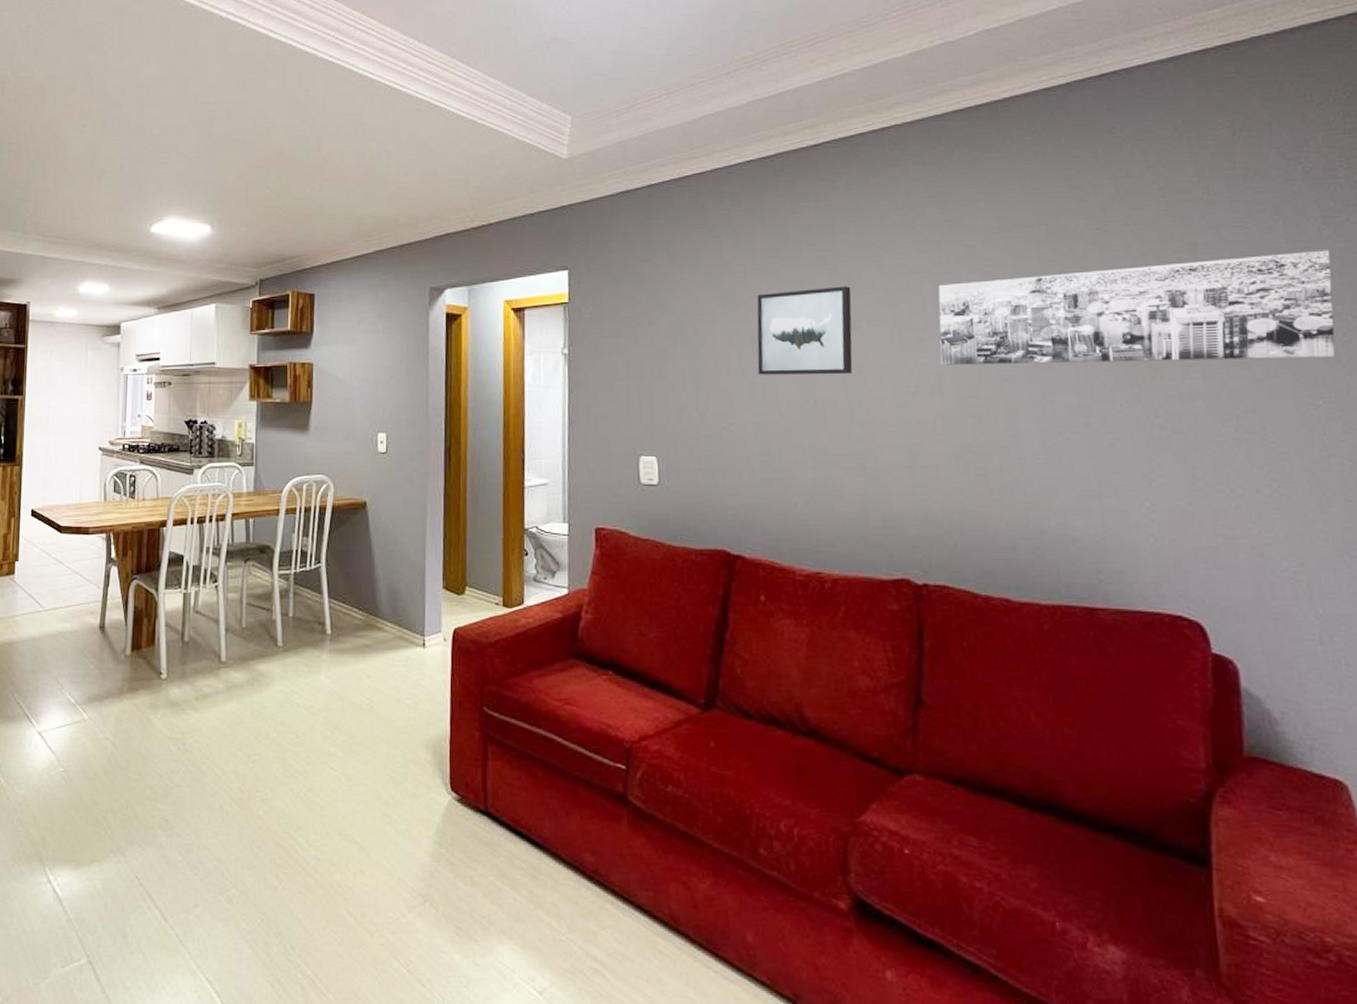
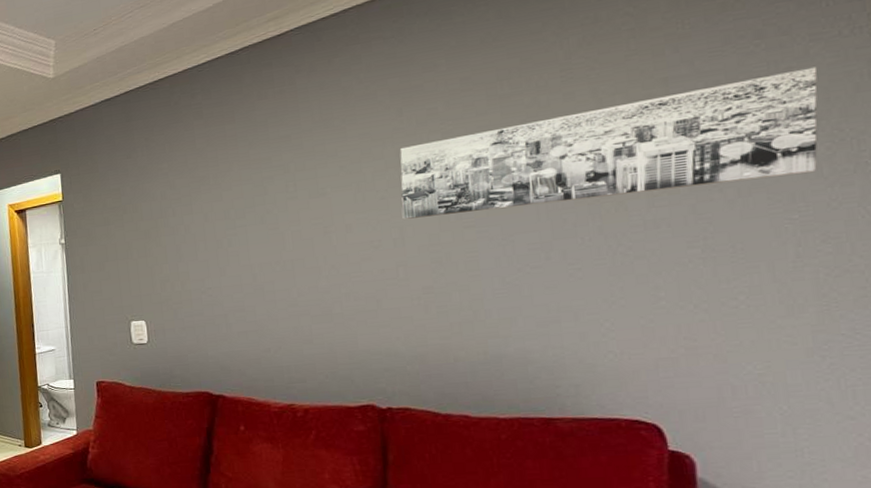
wall art: present [757,286,853,375] -> none [228,159,319,245]

